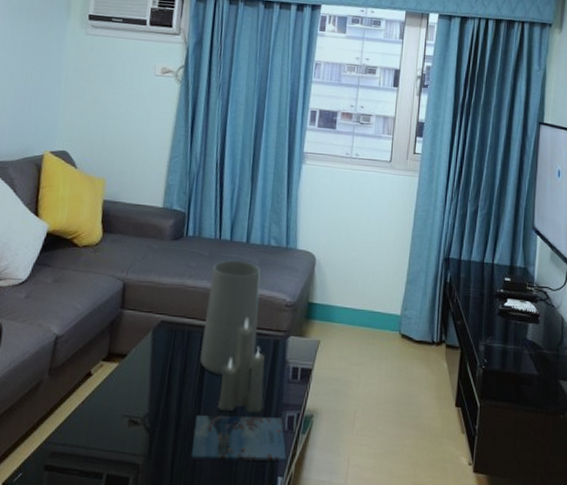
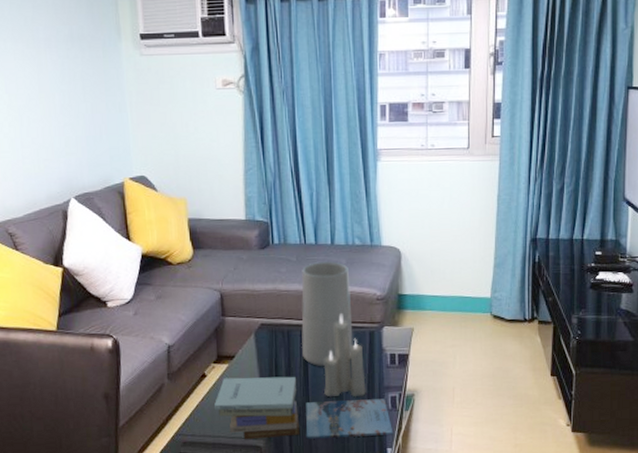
books: none [93,379,191,455] -> present [213,376,301,440]

